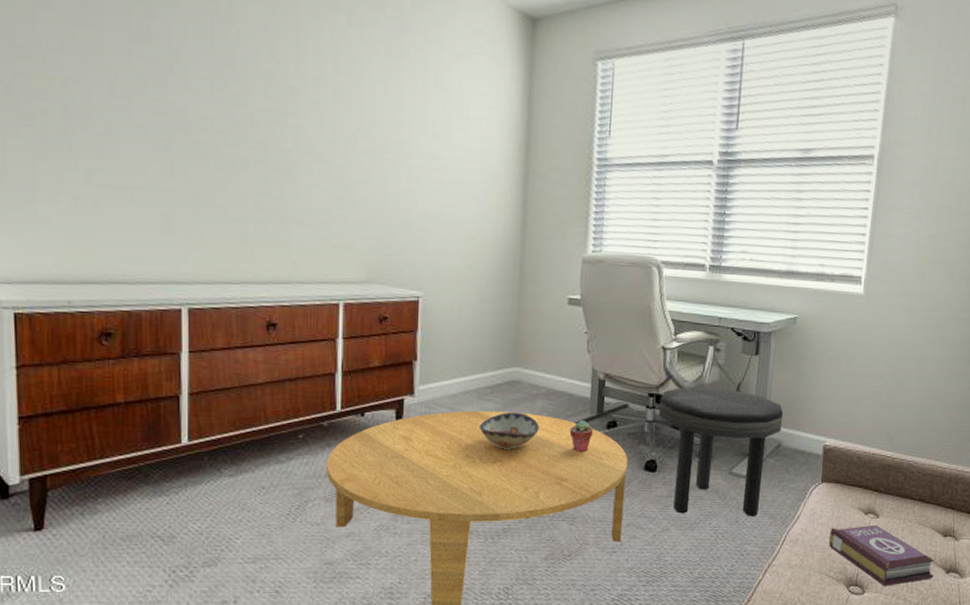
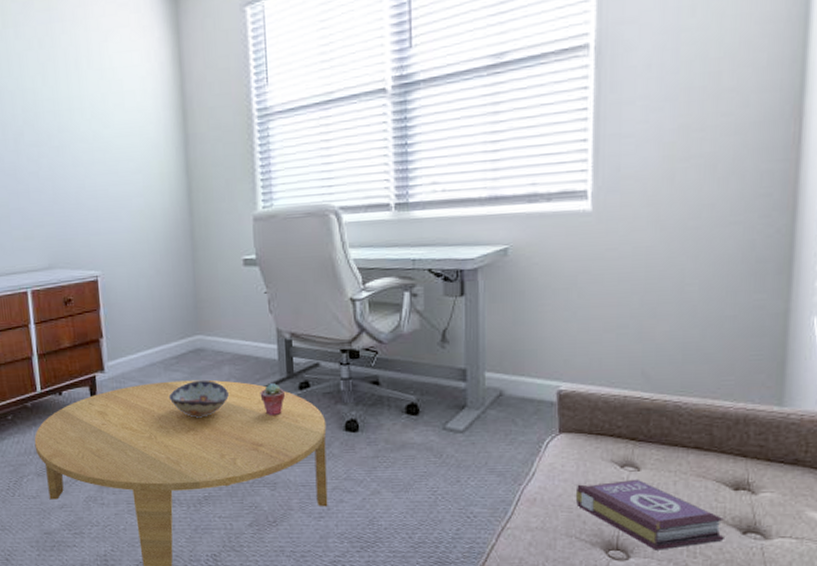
side table: present [658,387,784,517] -> none [353,336,503,476]

